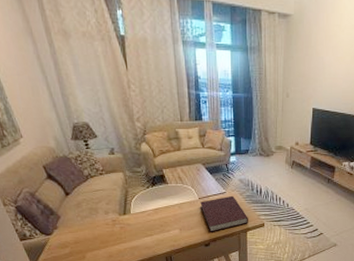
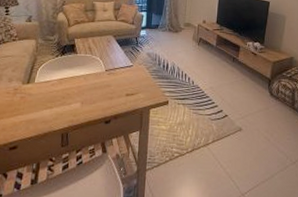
notebook: present [200,195,248,232] -> none [105,69,153,108]

